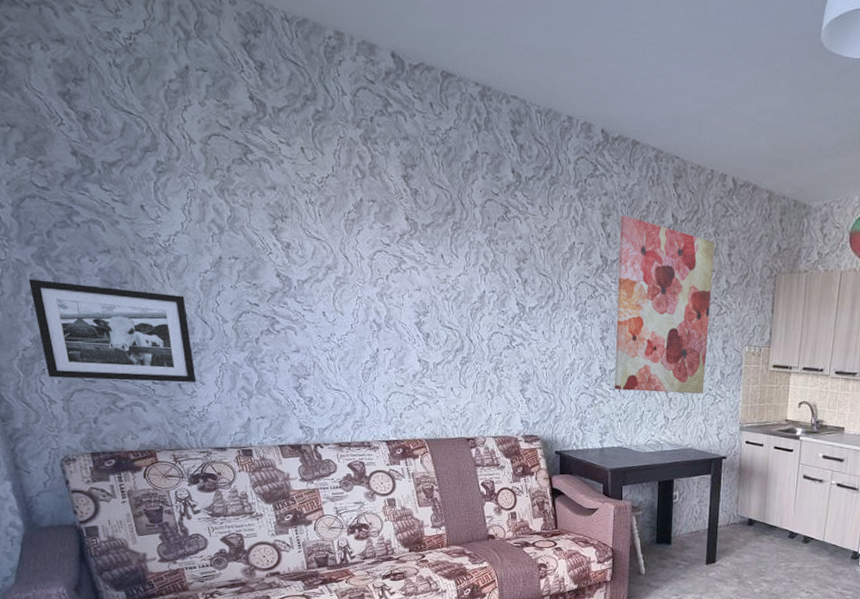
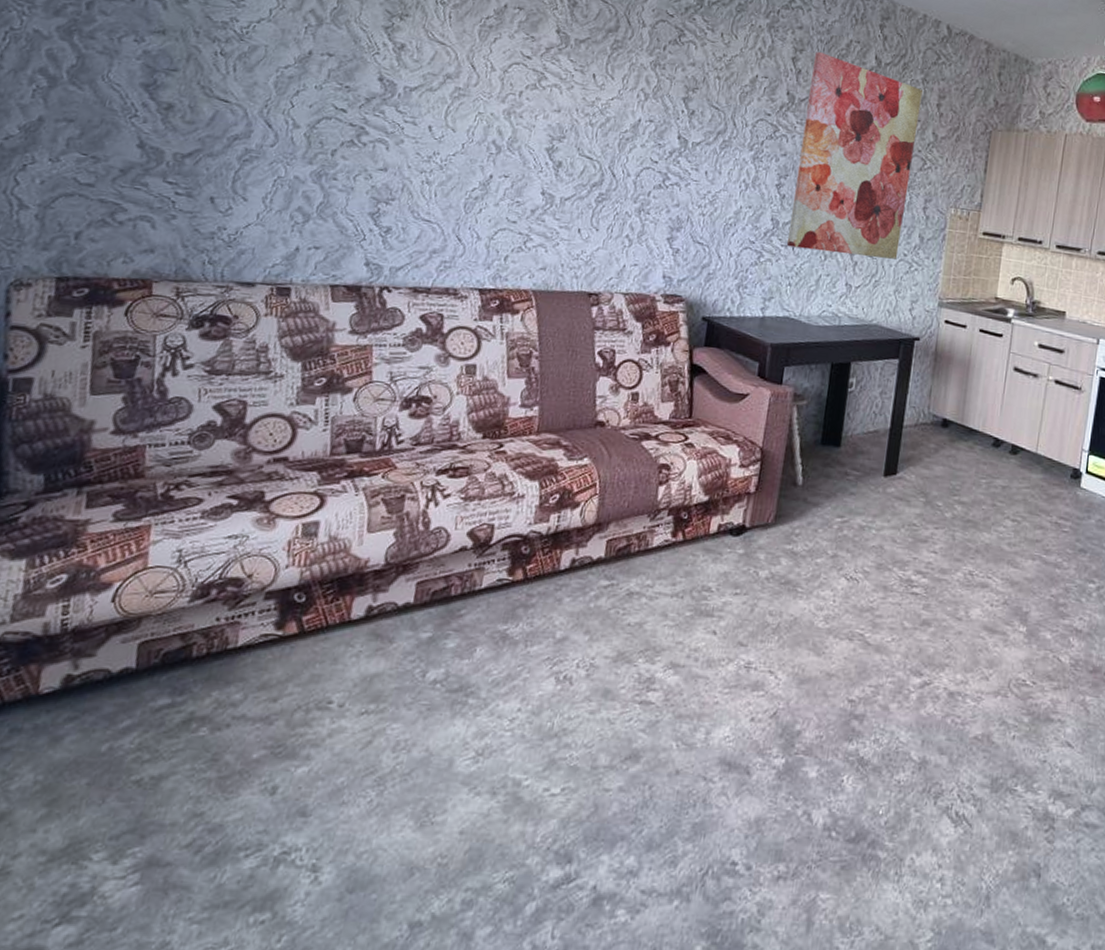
picture frame: present [28,279,196,383] -> none [28,54,250,197]

